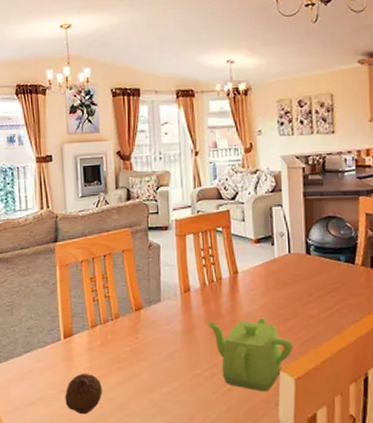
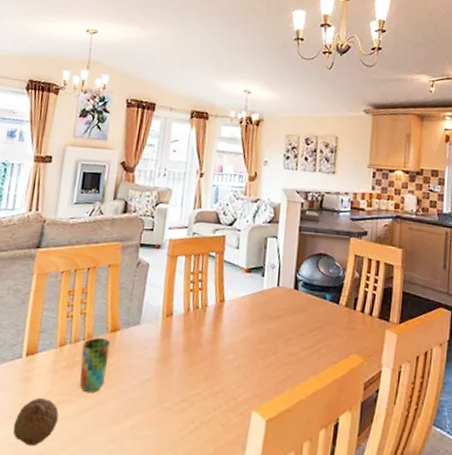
cup: none [111,317,138,367] -> present [79,338,111,394]
teapot: present [206,318,294,391] -> none [184,351,270,432]

